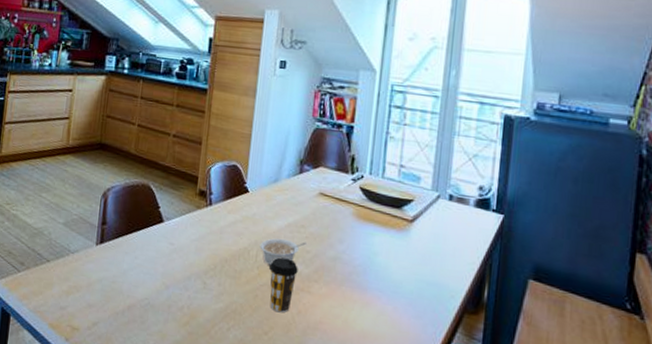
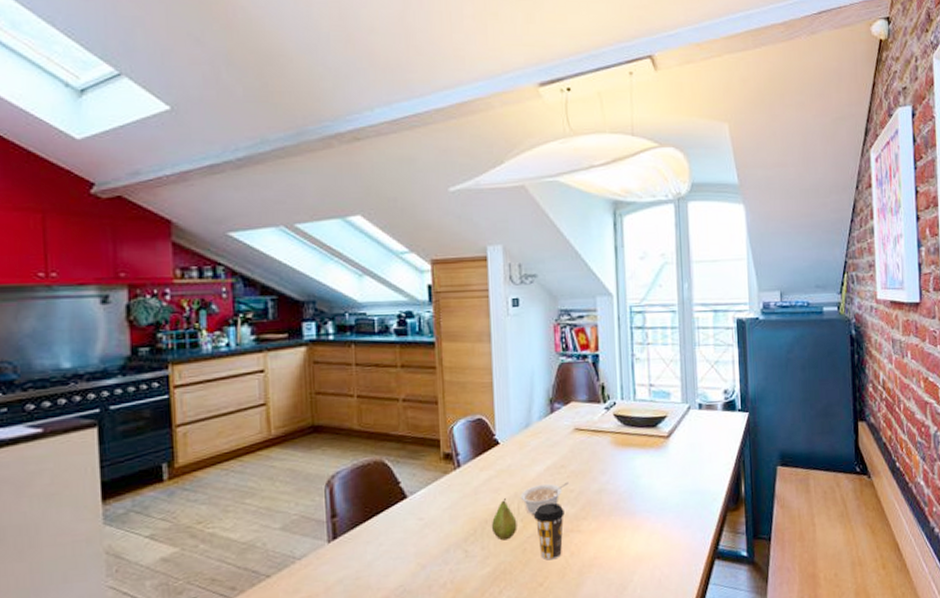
fruit: none [229,242,253,283] -> present [491,497,517,541]

